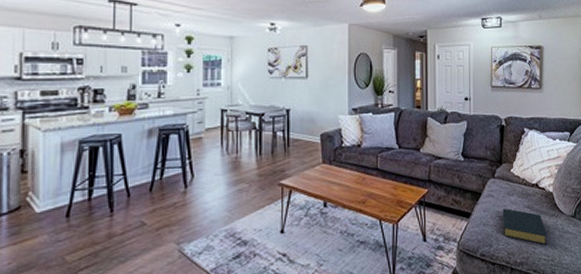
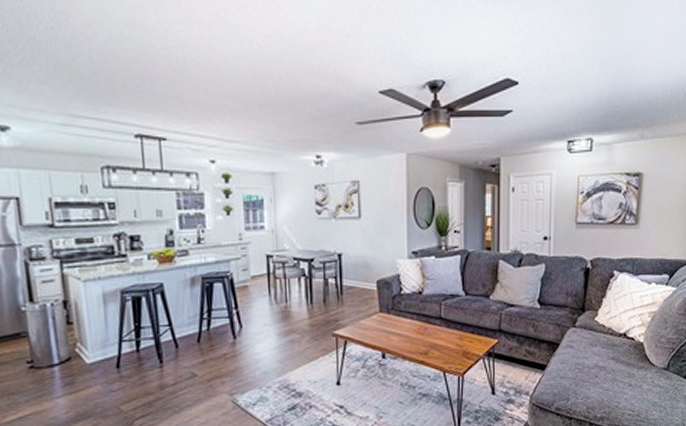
hardback book: present [502,208,548,246] -> none [582,359,634,400]

